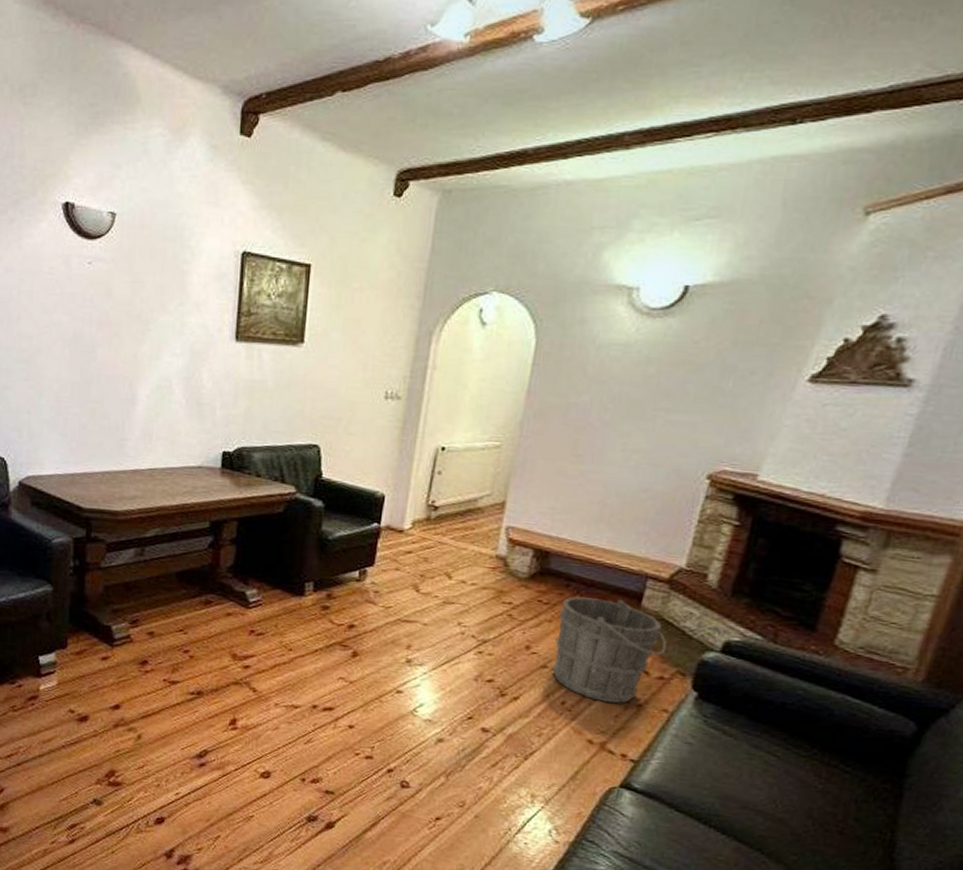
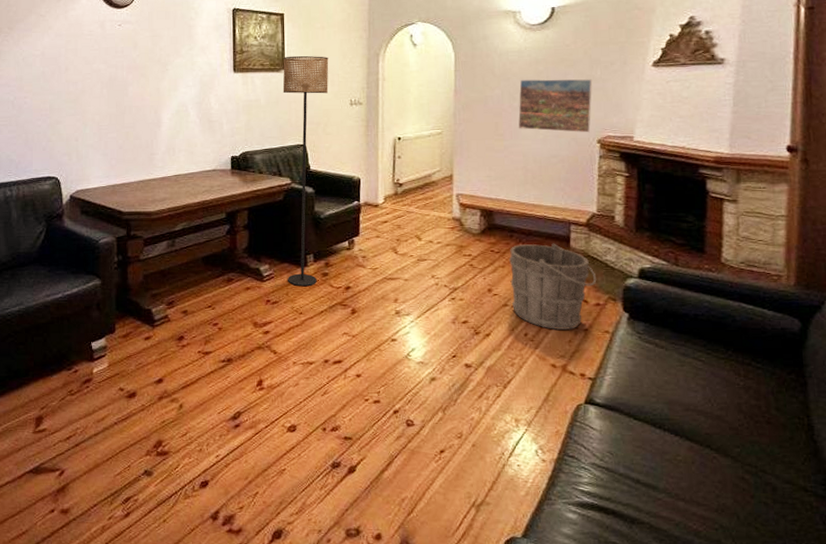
floor lamp: none [279,325,364,620] -> present [282,55,329,287]
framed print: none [604,385,720,465] -> present [518,79,593,133]

